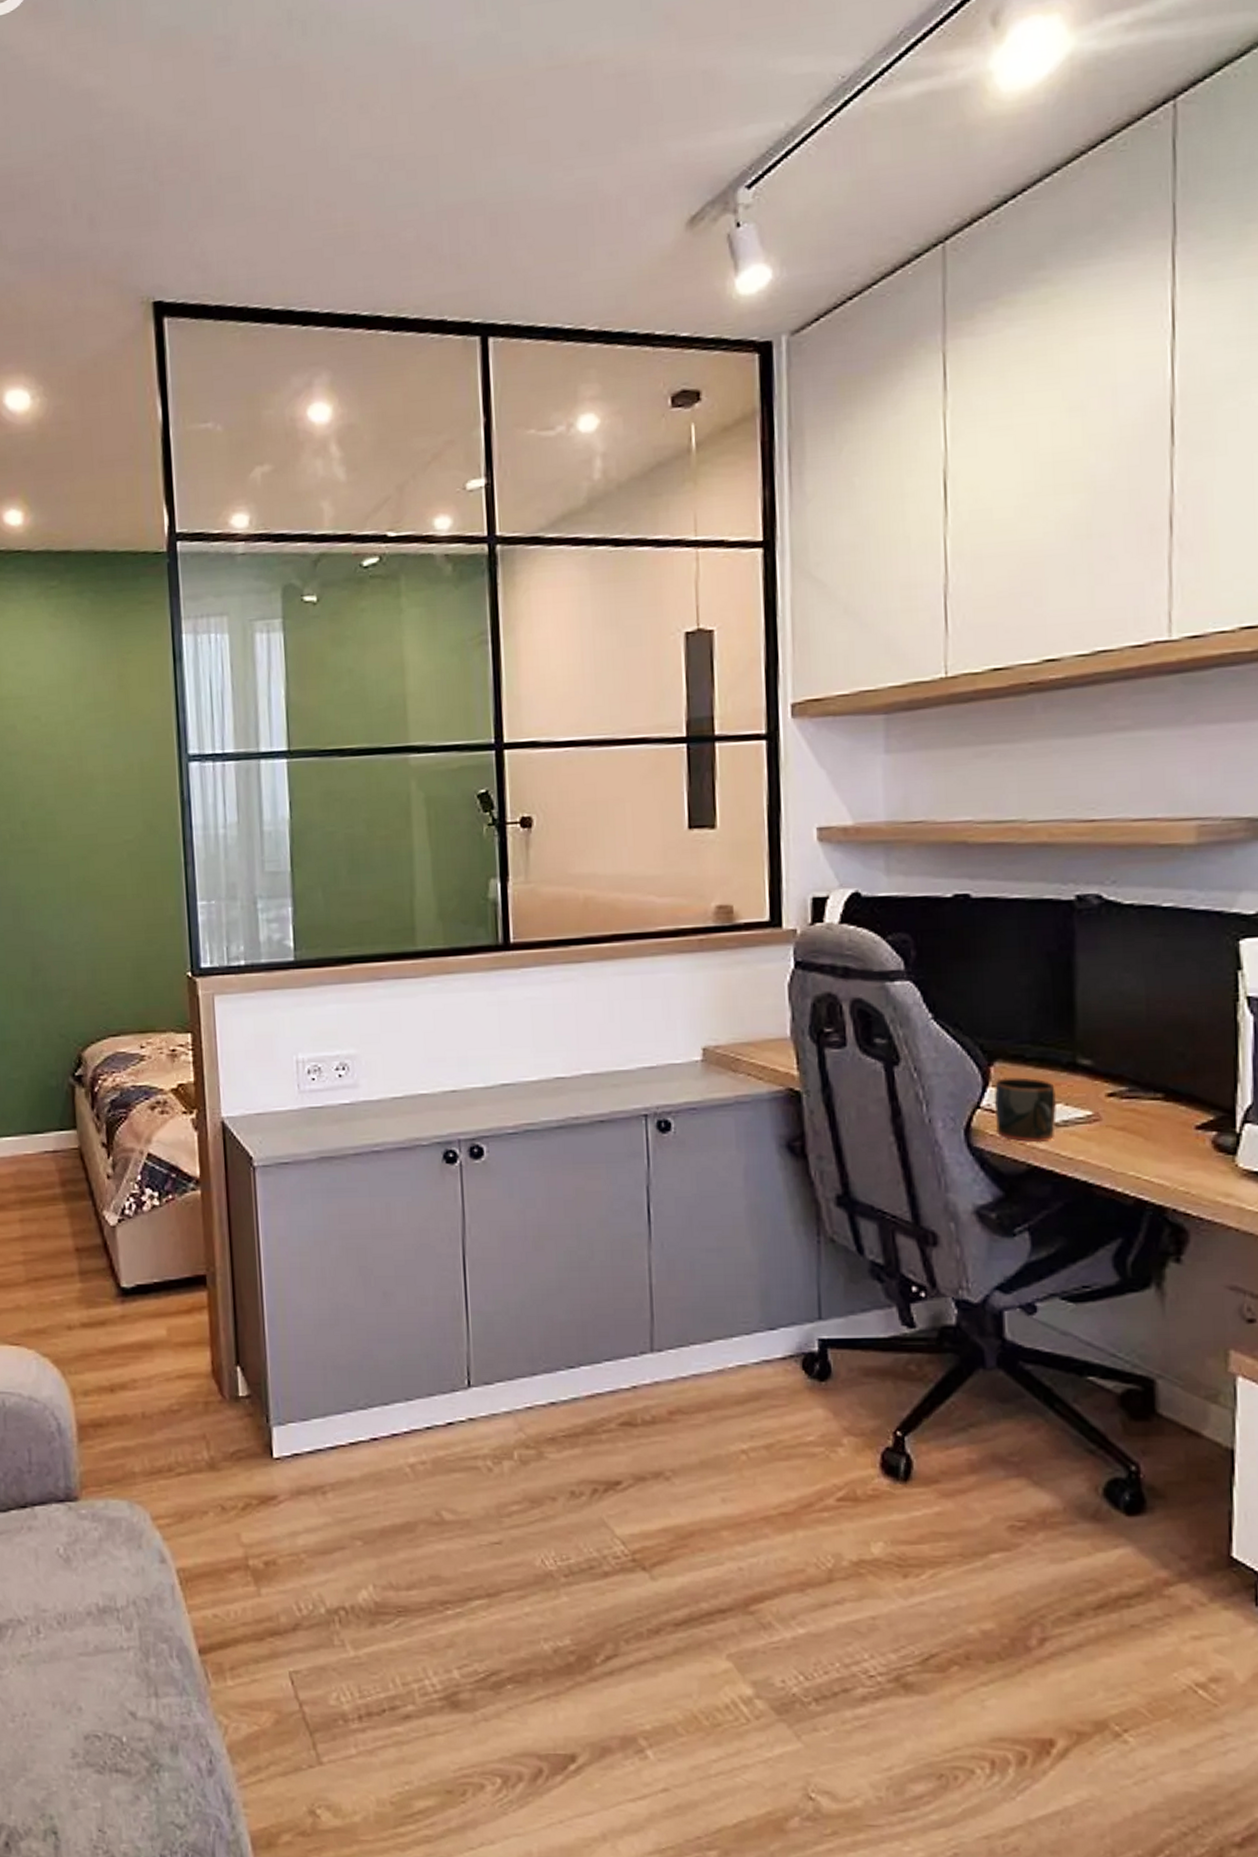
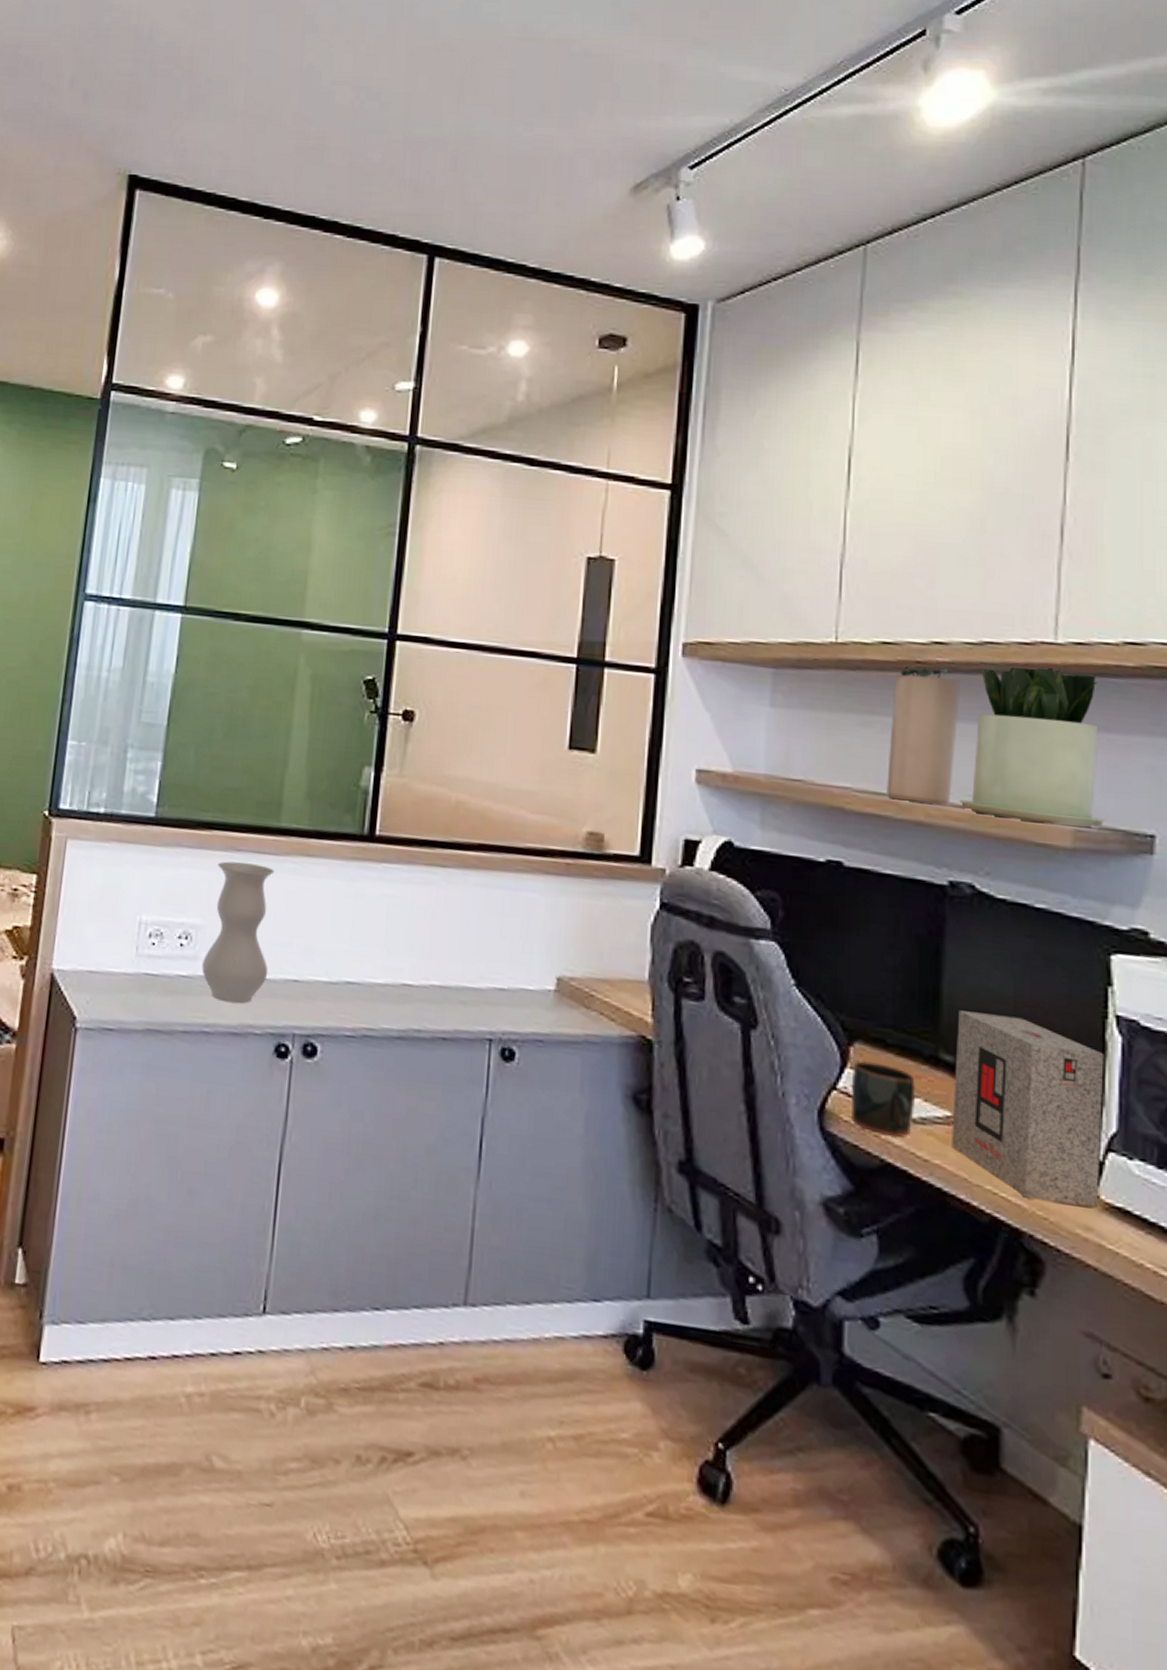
vase: none [362,989,427,1122] -> present [201,861,275,1004]
vase: none [1007,684,1075,825] -> present [886,667,960,806]
planter: none [1081,665,1230,825] -> present [959,667,1106,829]
decorative box: none [1093,1013,1238,1177] -> present [951,1010,1104,1208]

